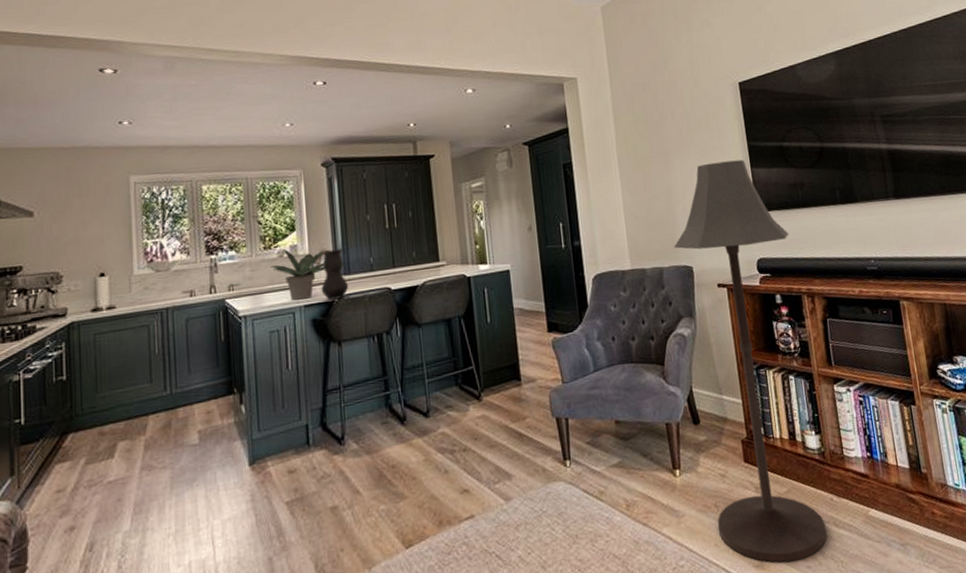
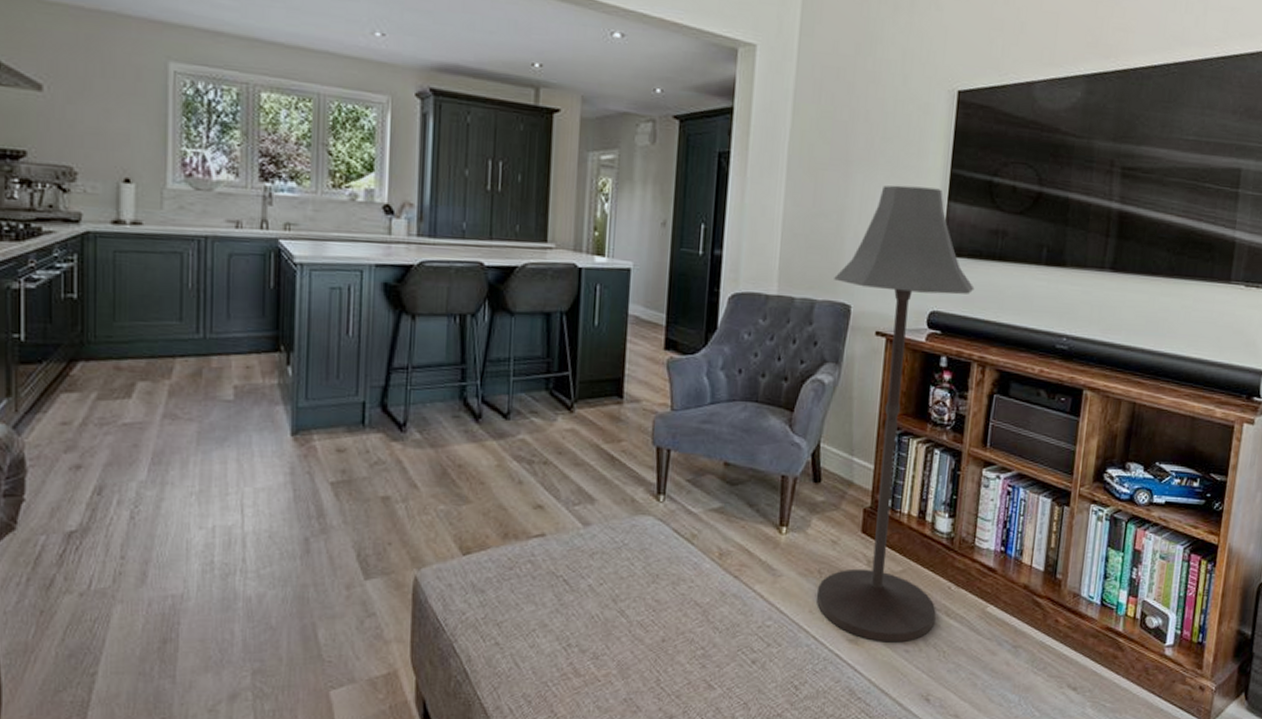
potted plant: present [270,248,325,300] -> none [338,190,407,257]
vase: present [321,248,349,300] -> none [398,203,433,265]

